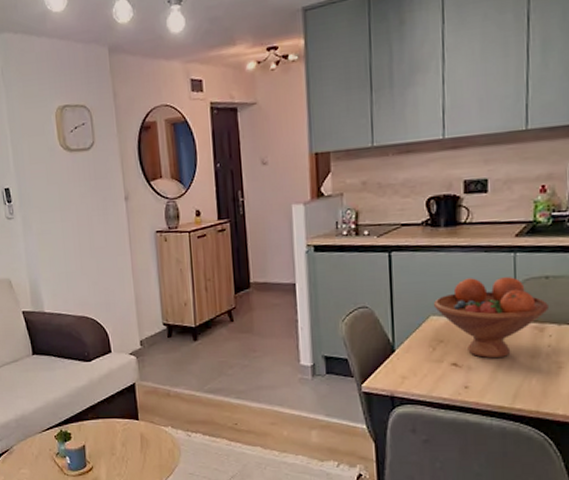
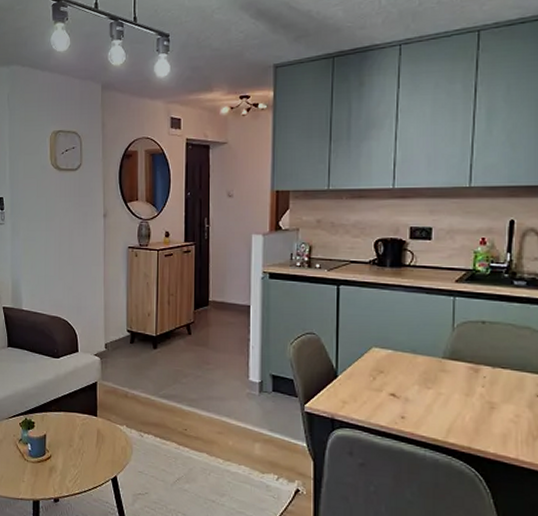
fruit bowl: present [433,277,548,359] -> none [375,316,484,394]

